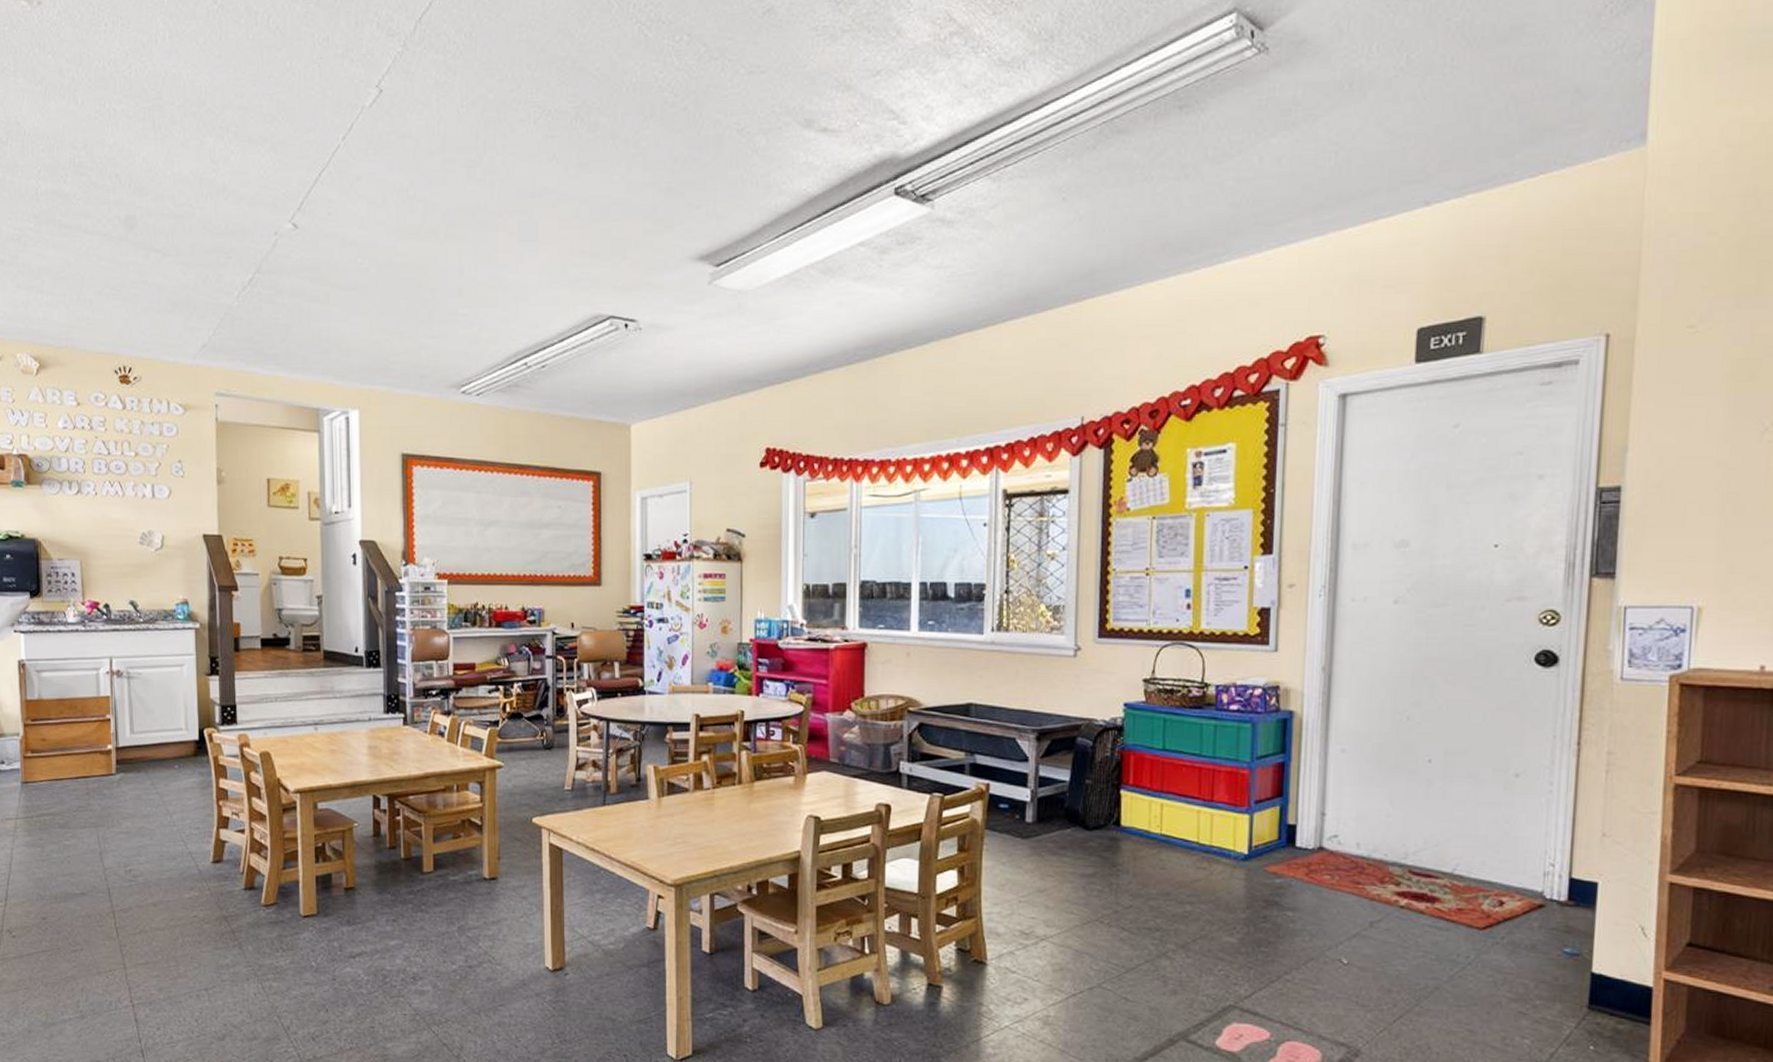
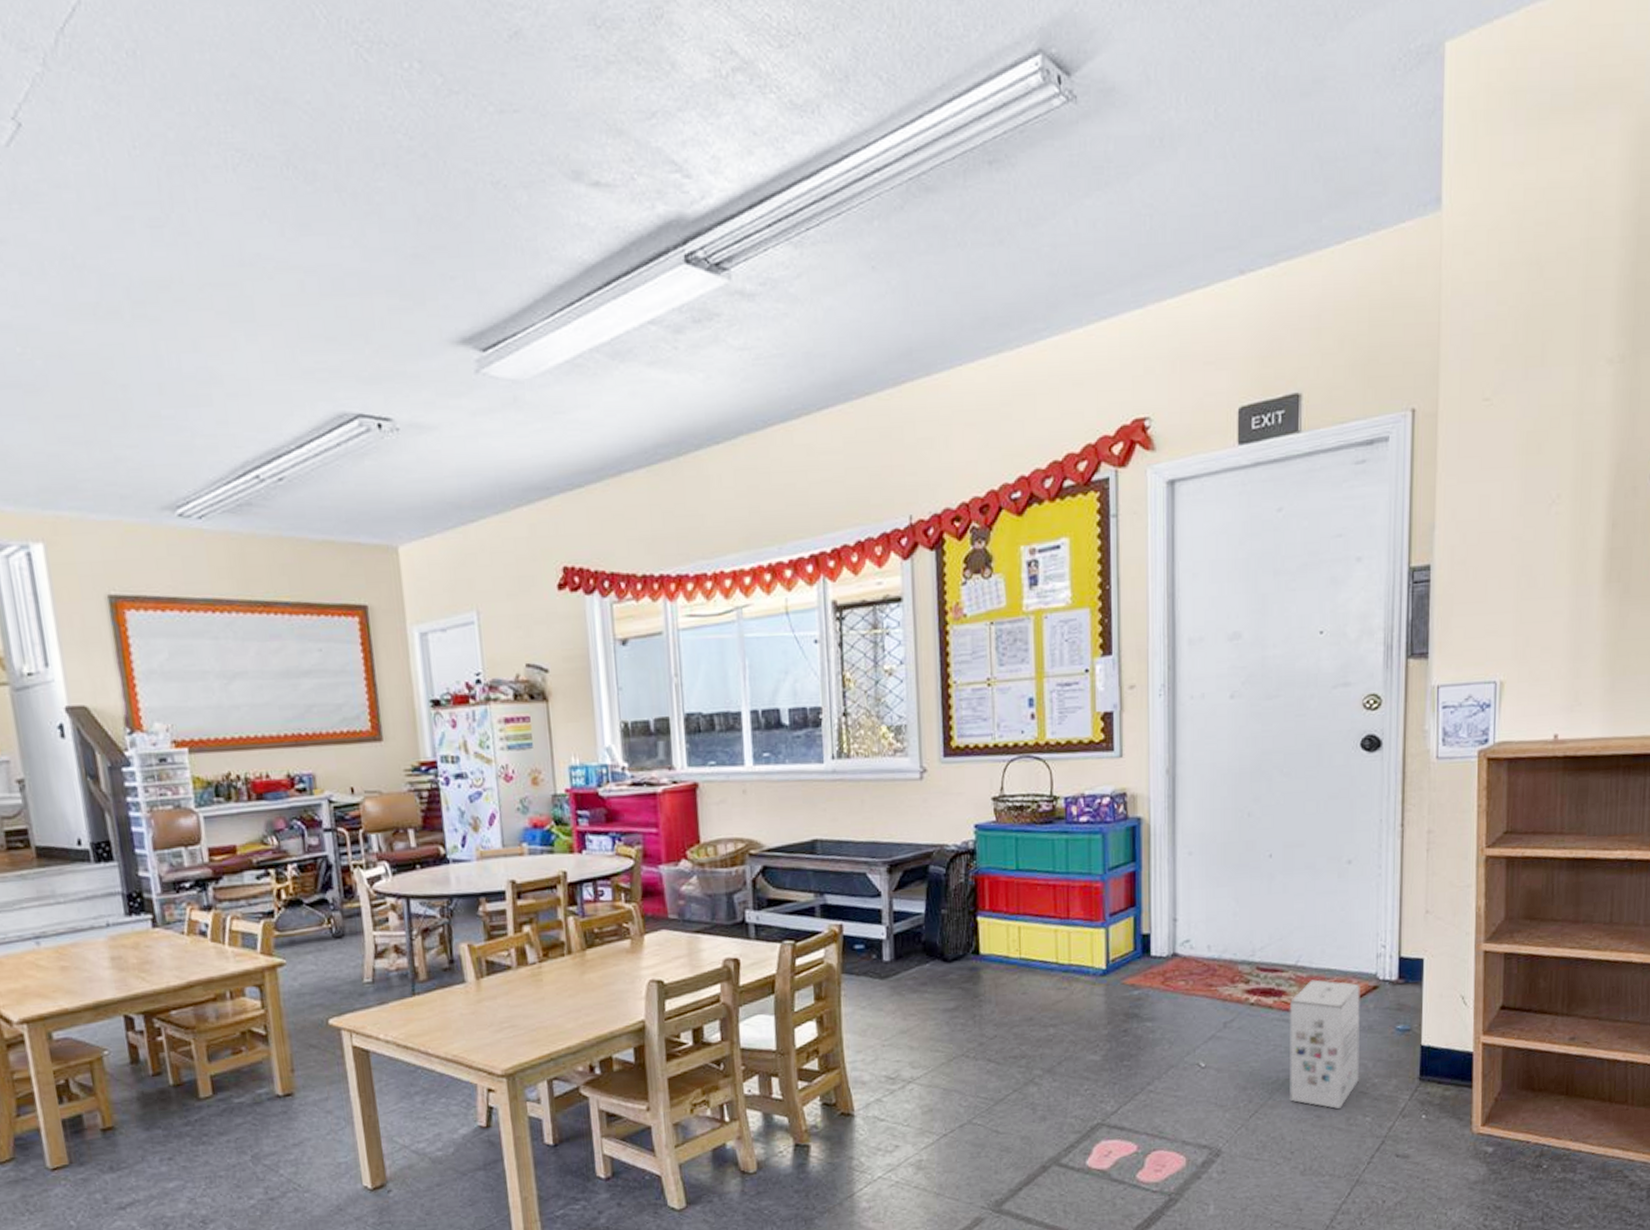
cardboard box: none [1439,890,1524,1027] -> present [1289,979,1360,1110]

